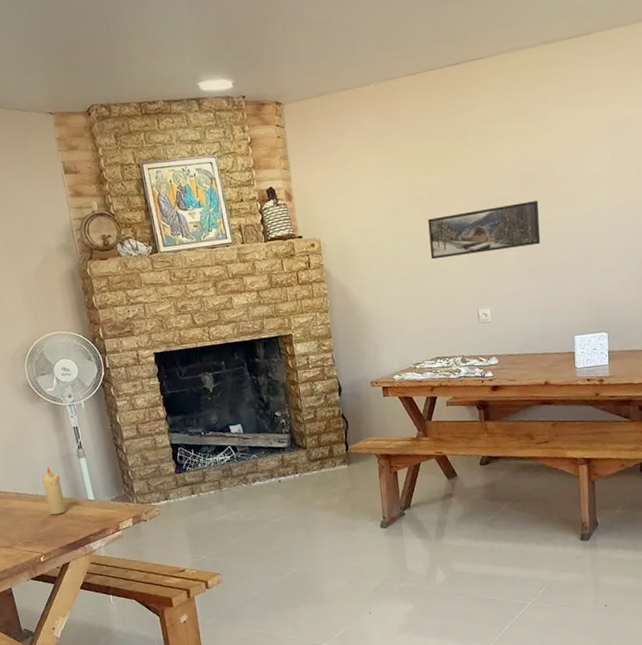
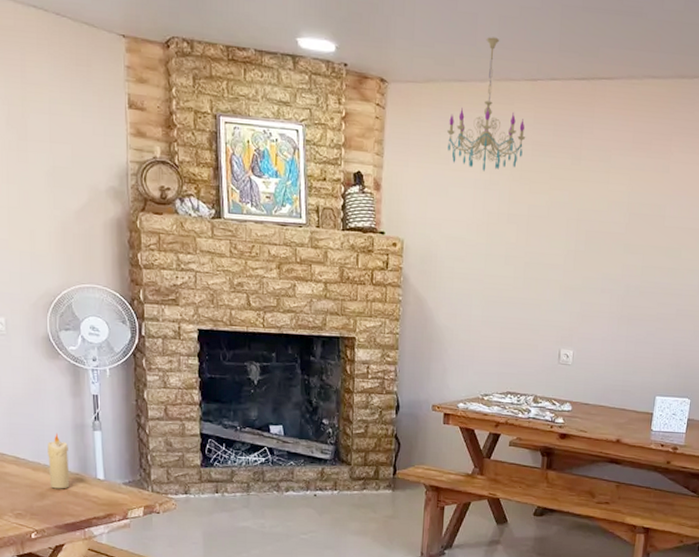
chandelier: none [343,44,414,164] -> present [447,37,526,171]
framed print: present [427,201,541,260] -> none [519,241,643,292]

